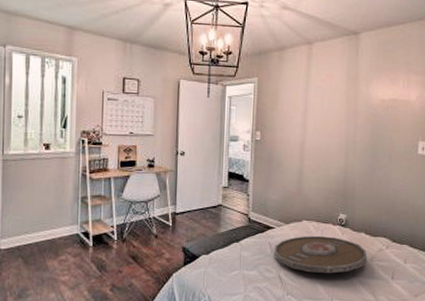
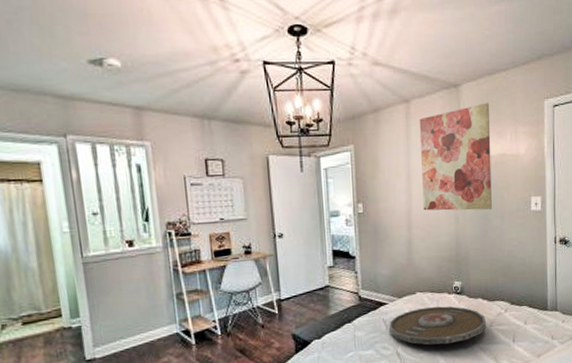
wall art: none [316,51,385,149] -> present [419,103,492,211]

